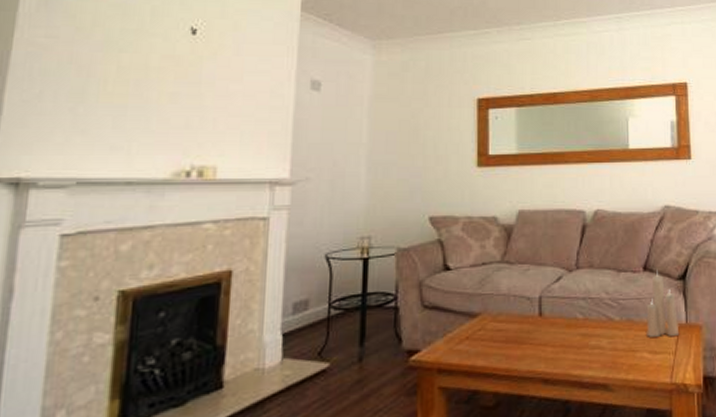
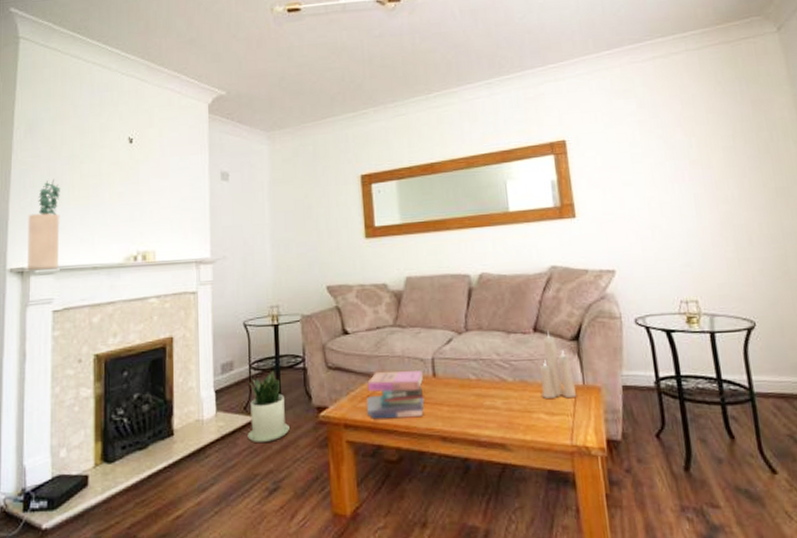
vase: none [26,68,86,182] -> present [27,179,60,271]
planter: none [320,311,373,394] -> present [247,371,290,444]
books: none [465,308,528,363] -> present [367,369,425,420]

